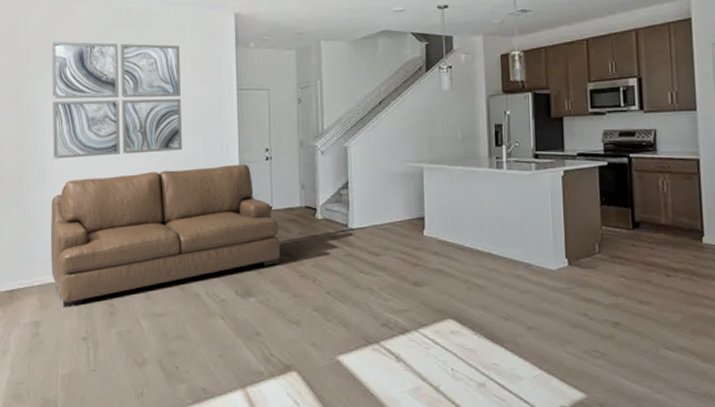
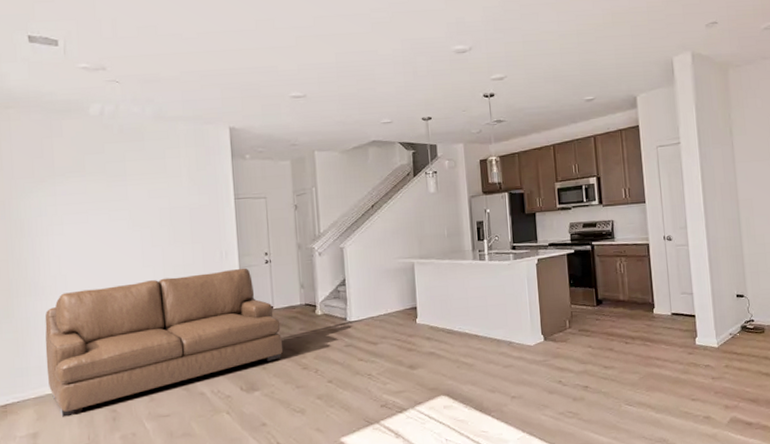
wall art: present [51,41,182,159] -> none [39,157,181,273]

